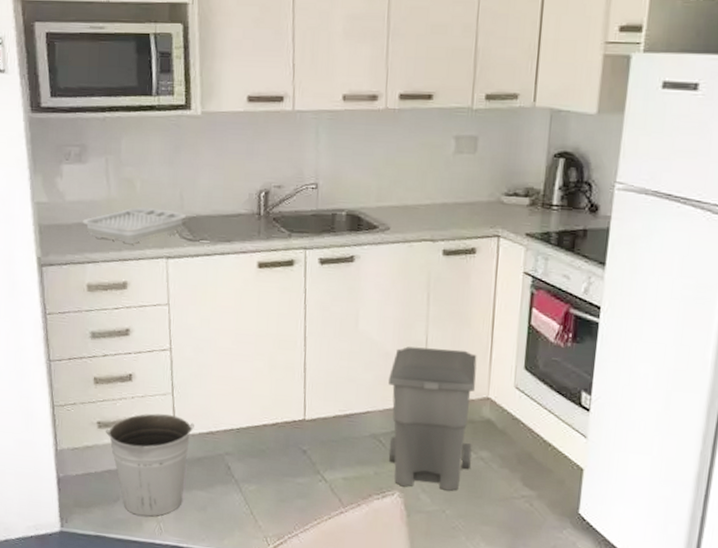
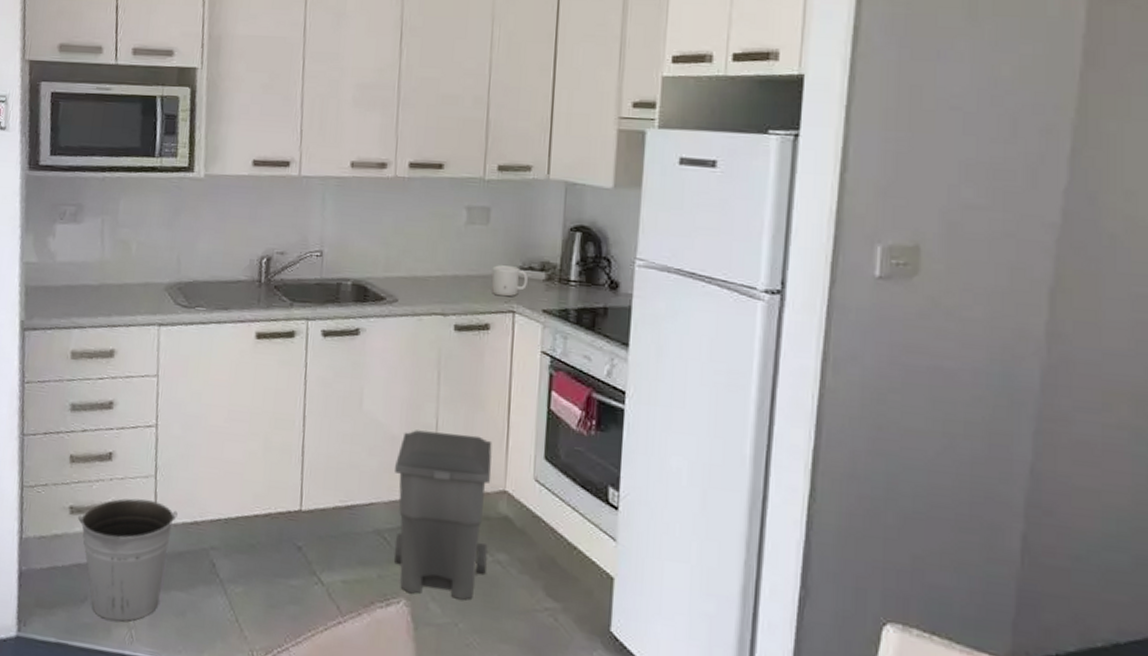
dish rack: present [83,207,187,245] -> none [72,270,184,310]
mug: none [477,192,514,222] -> present [491,265,529,297]

